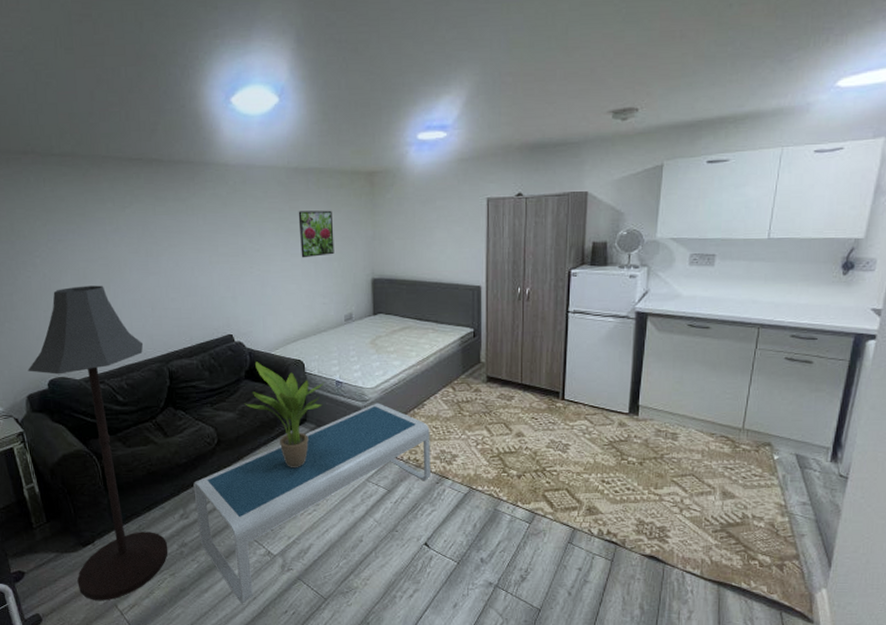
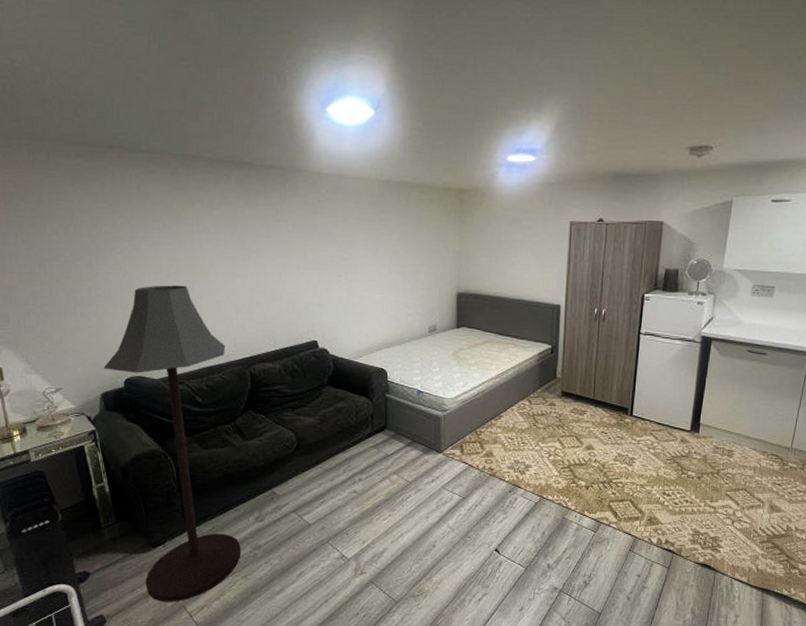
coffee table: present [193,403,431,603] -> none [270,413,506,605]
potted plant: present [245,362,324,467] -> none [326,368,406,473]
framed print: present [298,210,335,258] -> none [388,223,422,270]

